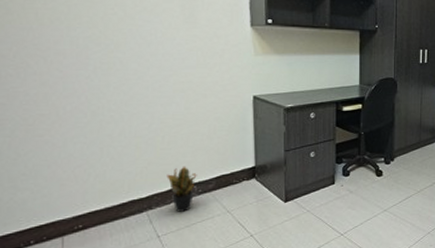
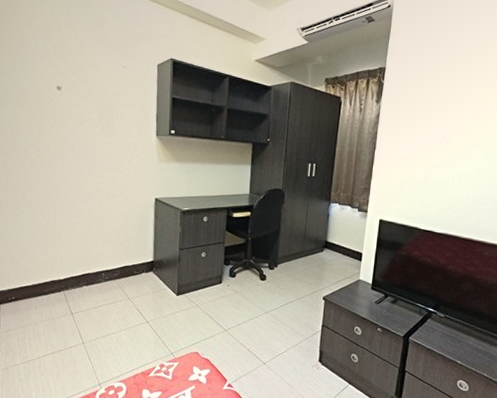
potted plant: present [167,166,197,212] -> none [81,255,105,295]

